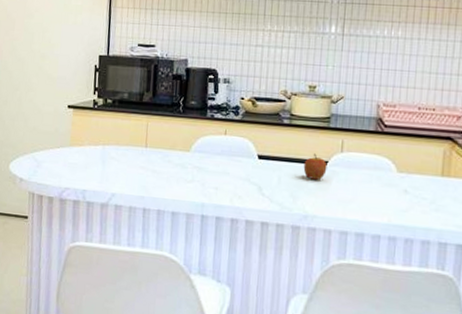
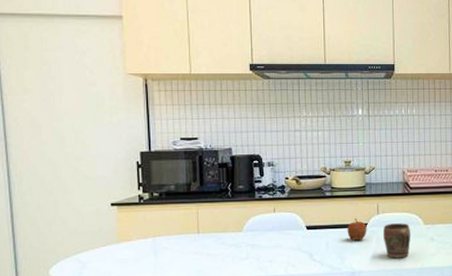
mug: none [345,165,380,209] -> present [383,223,411,259]

